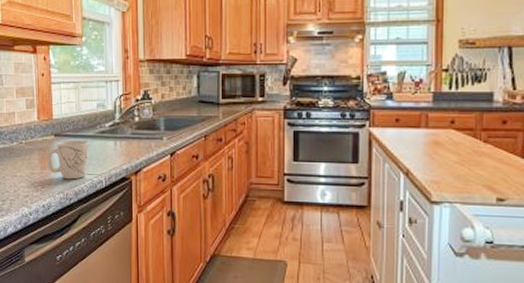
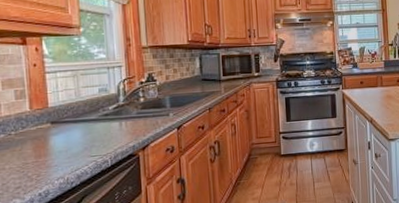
mug: present [46,139,89,180] -> none [41,124,92,165]

